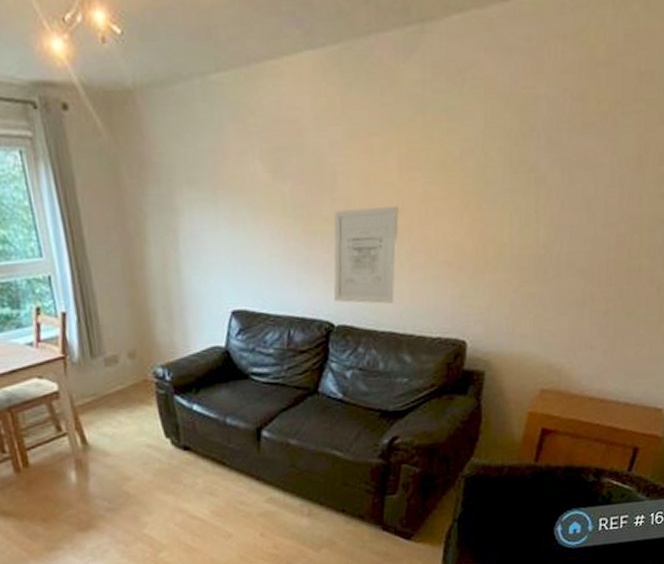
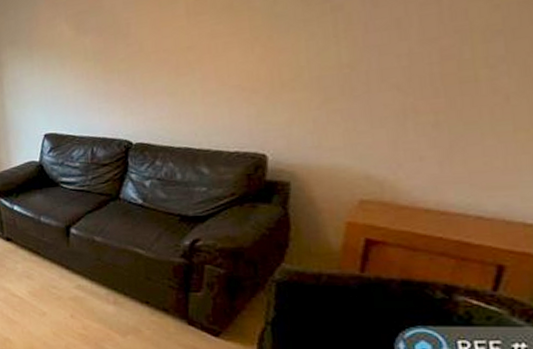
wall art: present [333,207,399,304] -> none [129,45,189,125]

